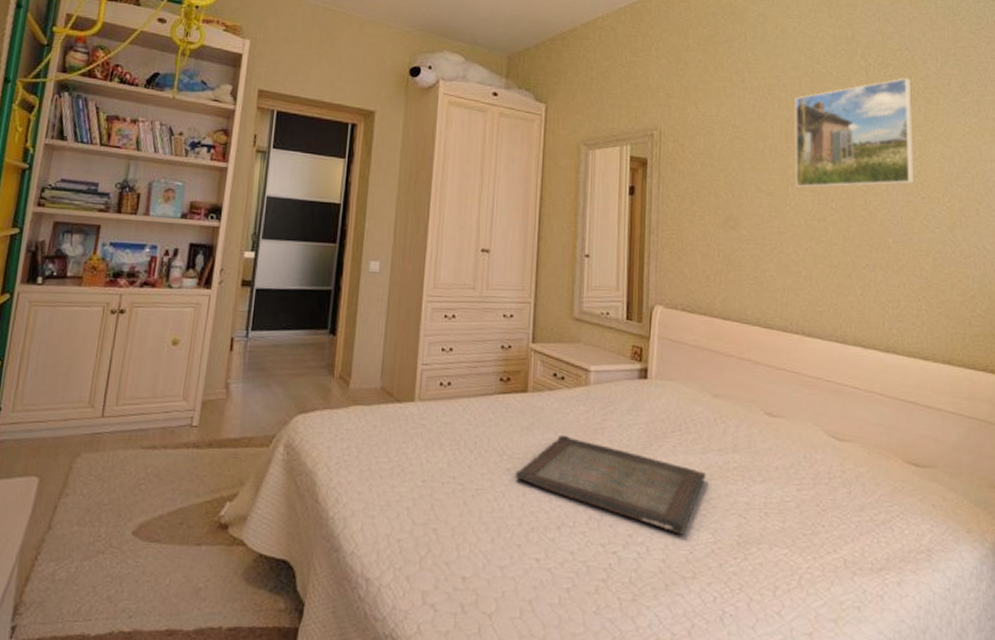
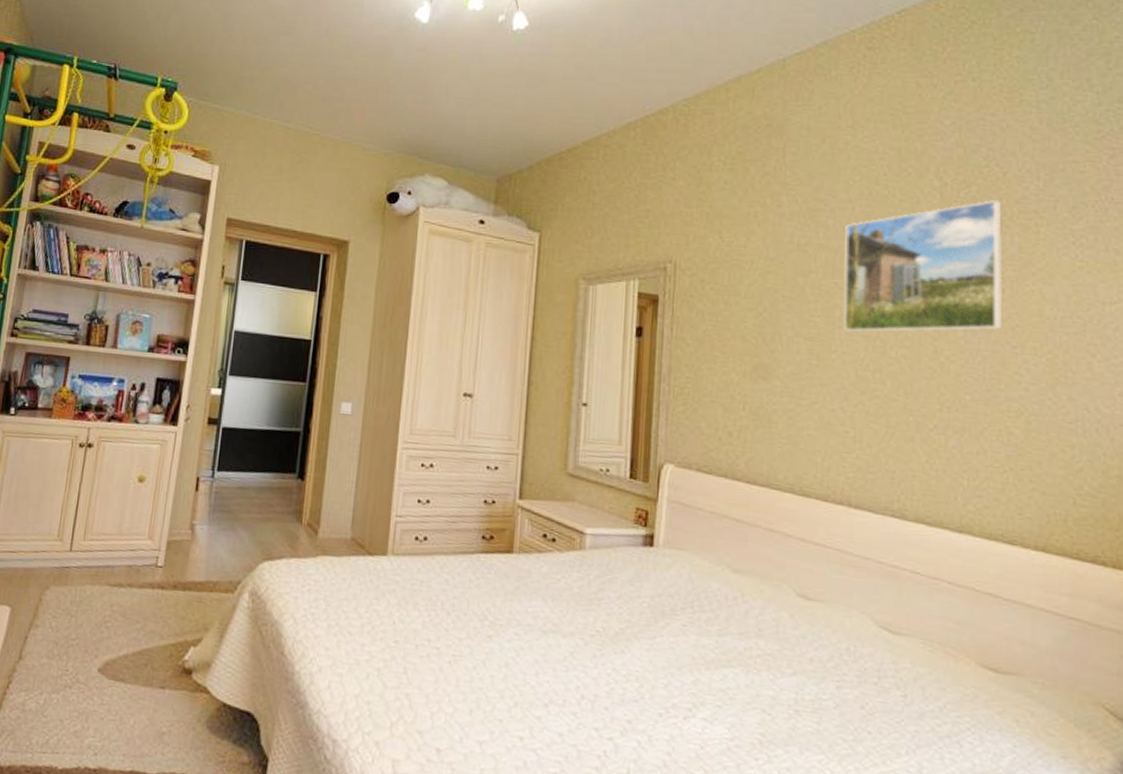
serving tray: present [515,434,706,535] -> none [497,602,723,727]

